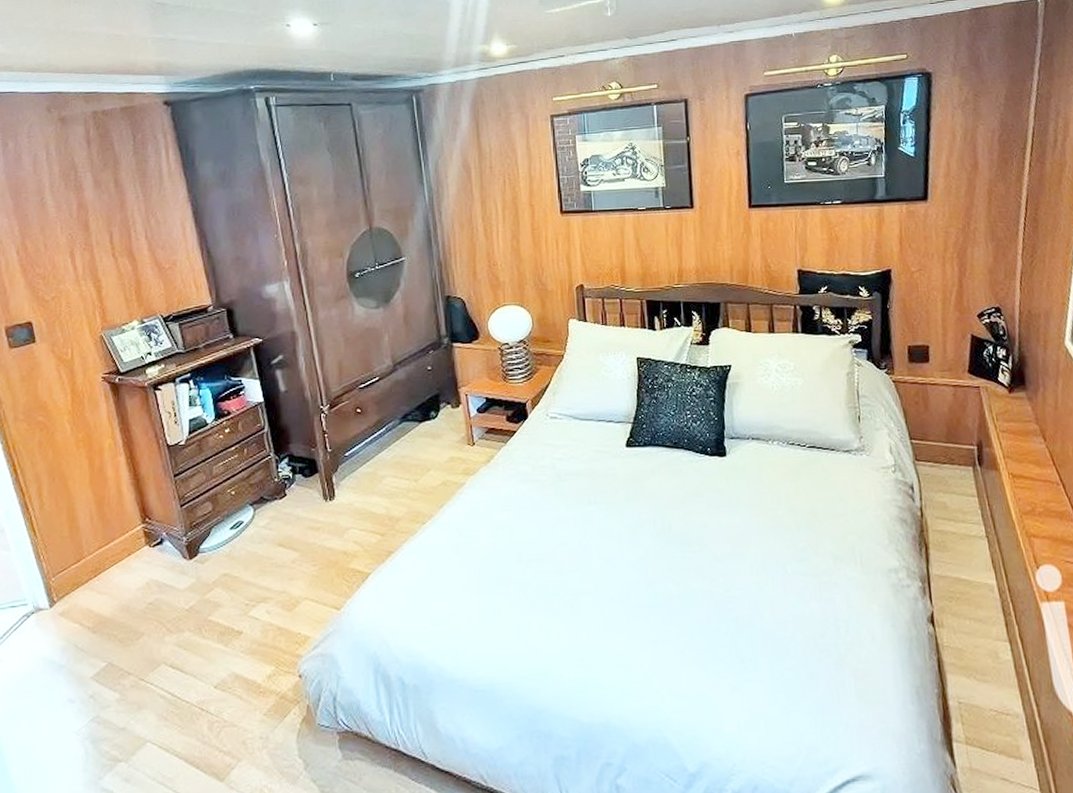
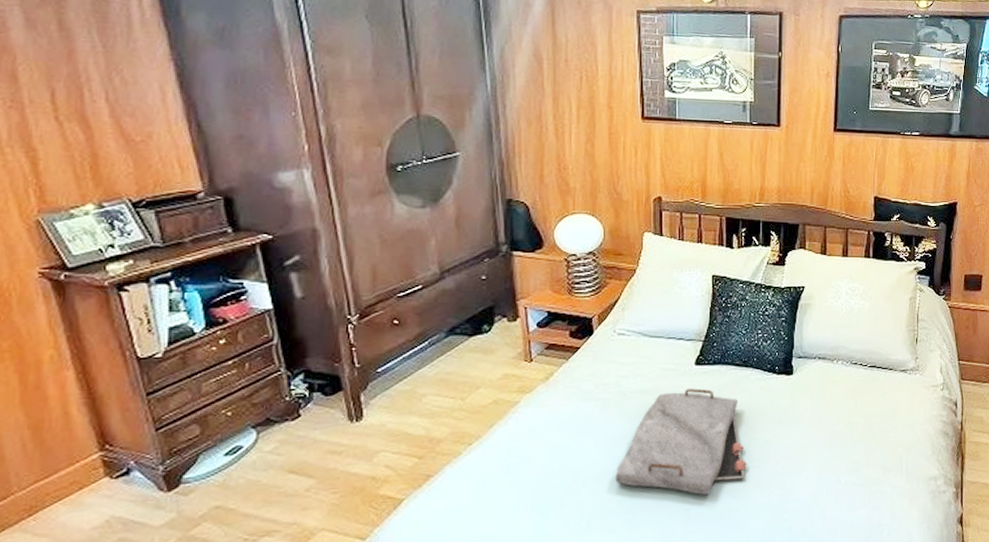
serving tray: none [556,470,685,581] -> present [616,388,747,496]

